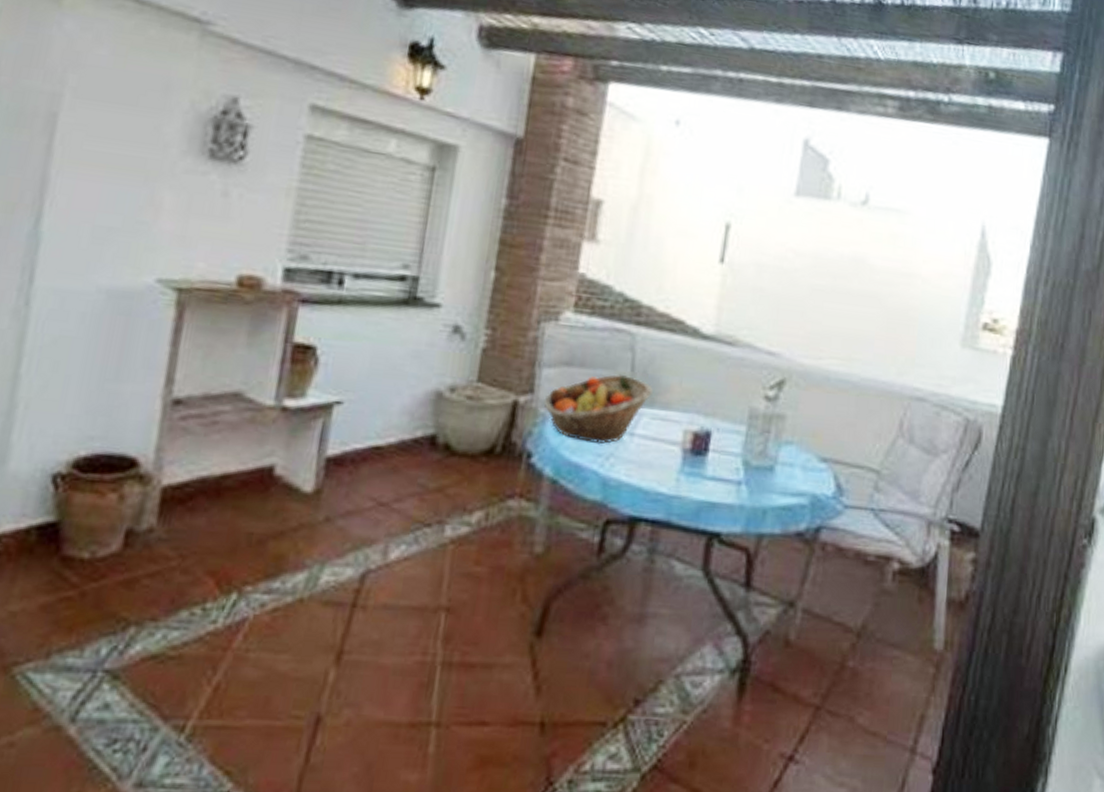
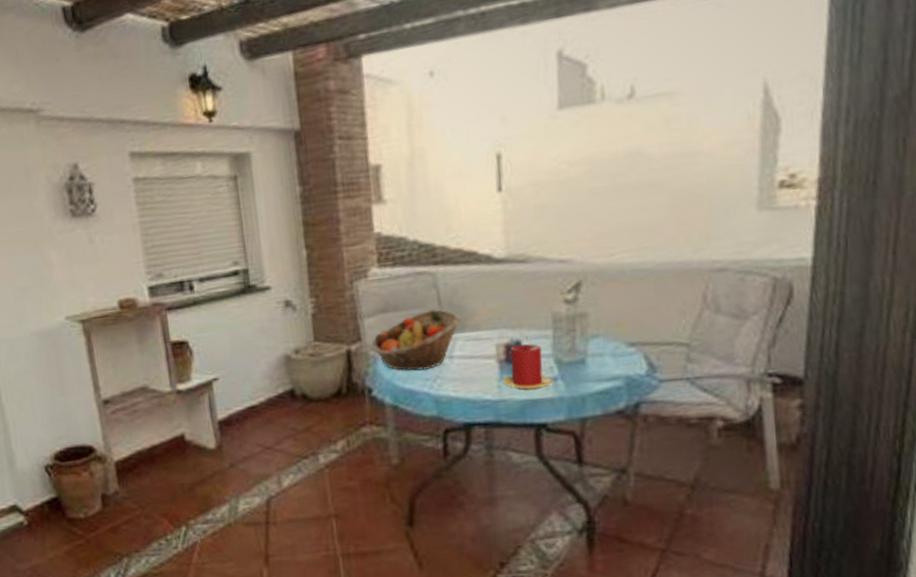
candle: none [682,435,736,491] -> present [502,344,553,390]

